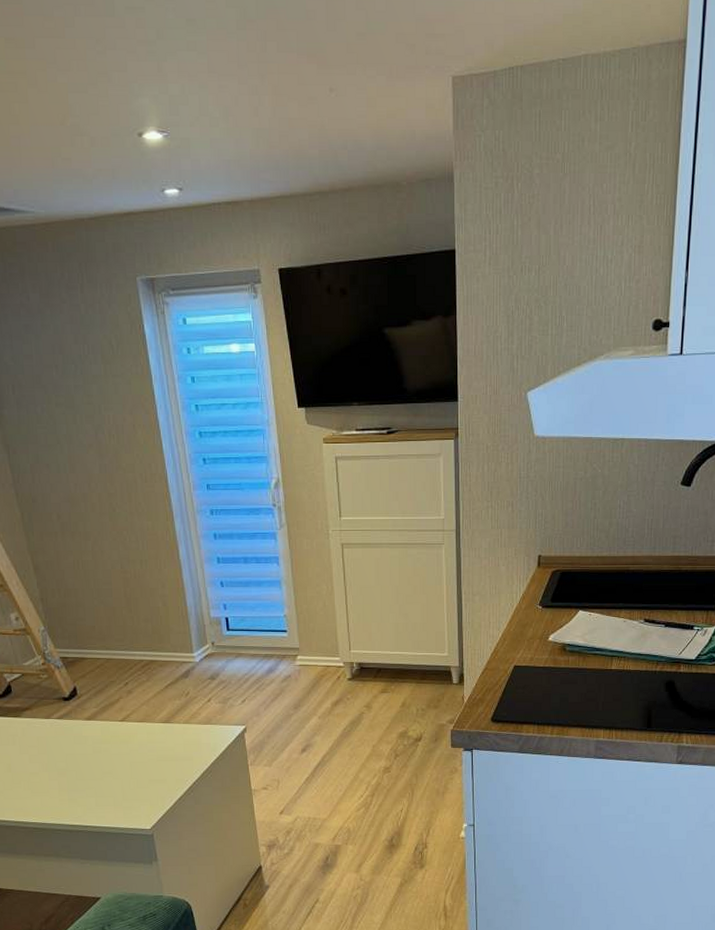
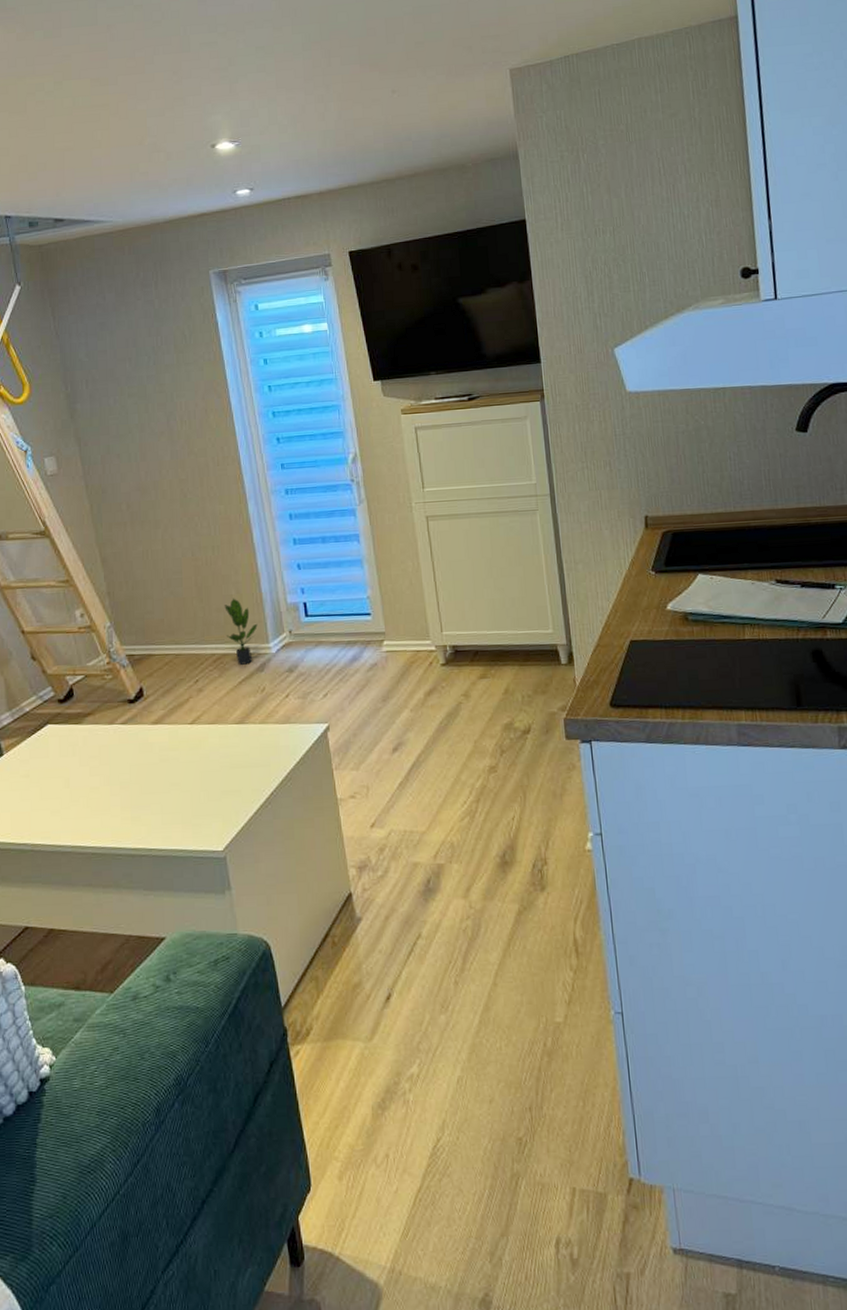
potted plant: none [152,610,183,671] -> present [224,598,258,665]

